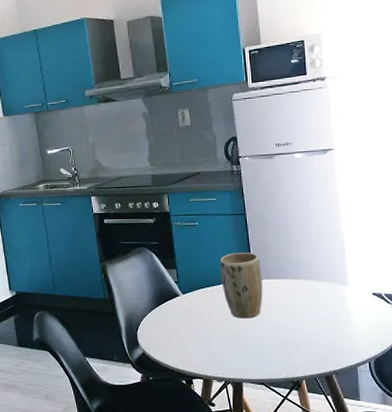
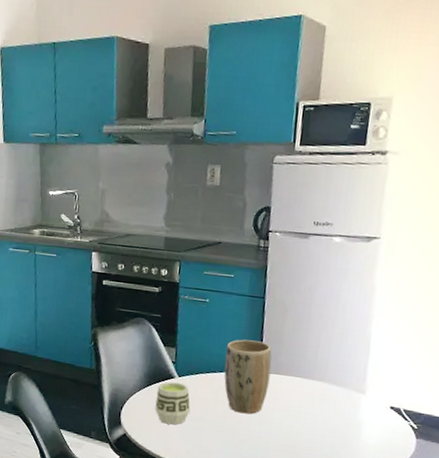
cup: none [166,299,198,338] -> present [155,382,191,425]

